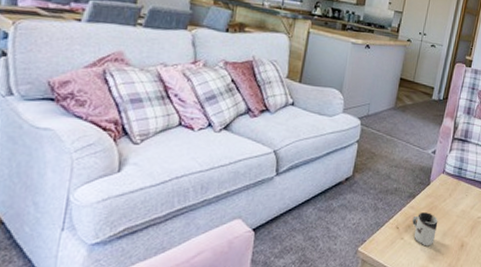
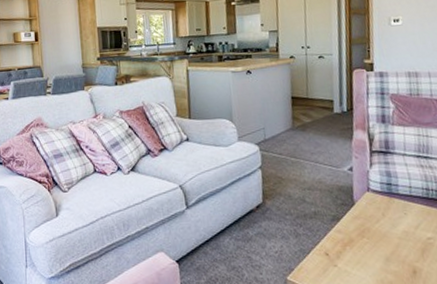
cup: present [412,212,438,247] -> none [342,236,377,274]

